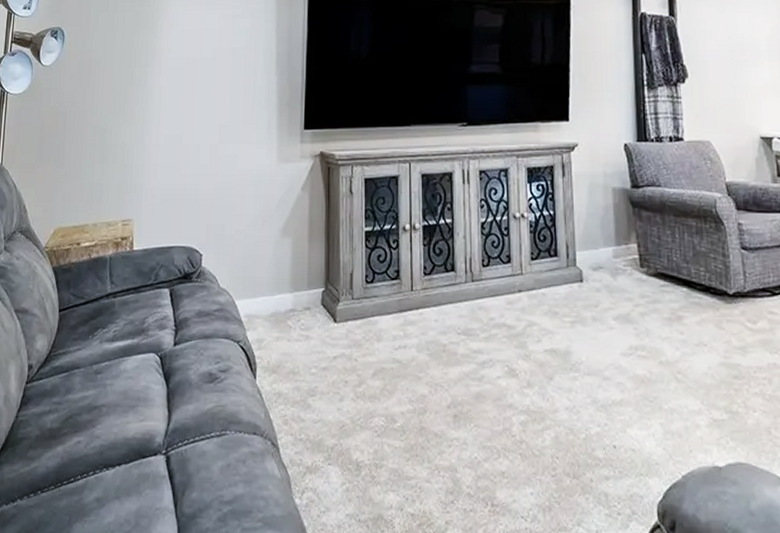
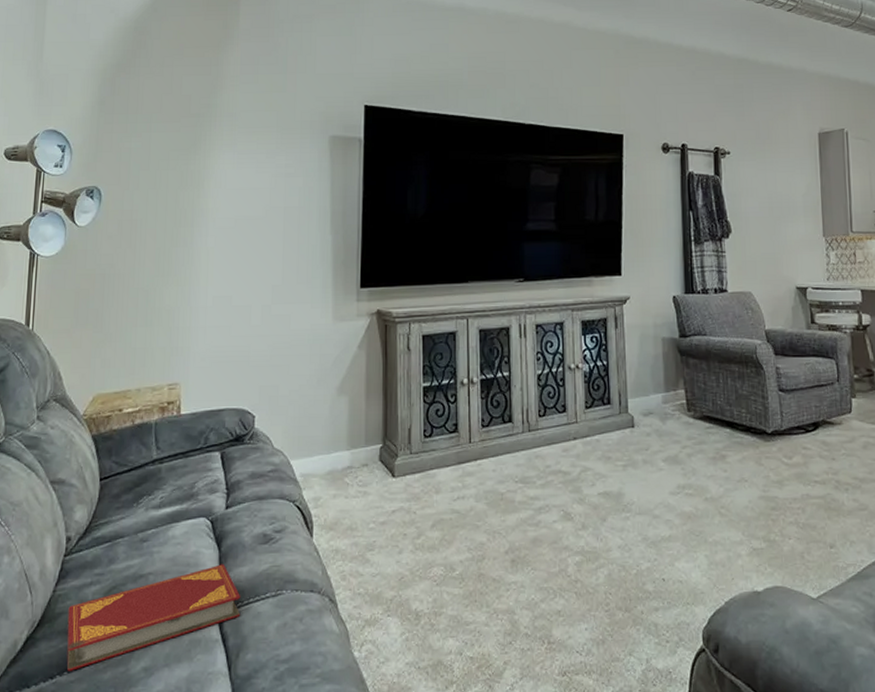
hardback book: none [27,400,187,496] -> present [67,564,241,671]

